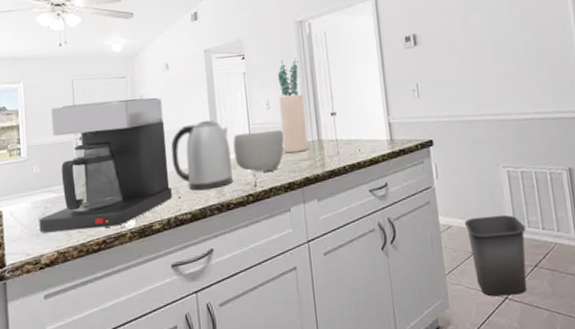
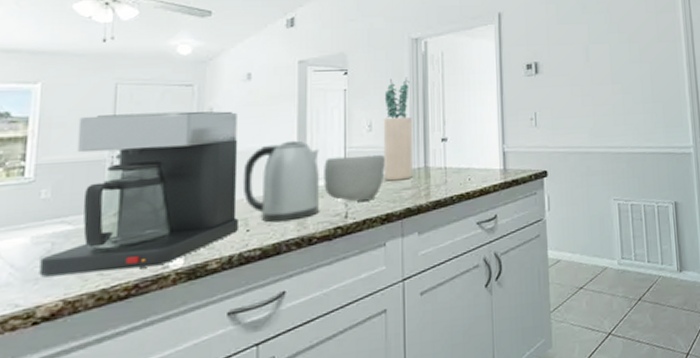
waste bin: present [464,214,527,297] -> none [573,247,632,333]

